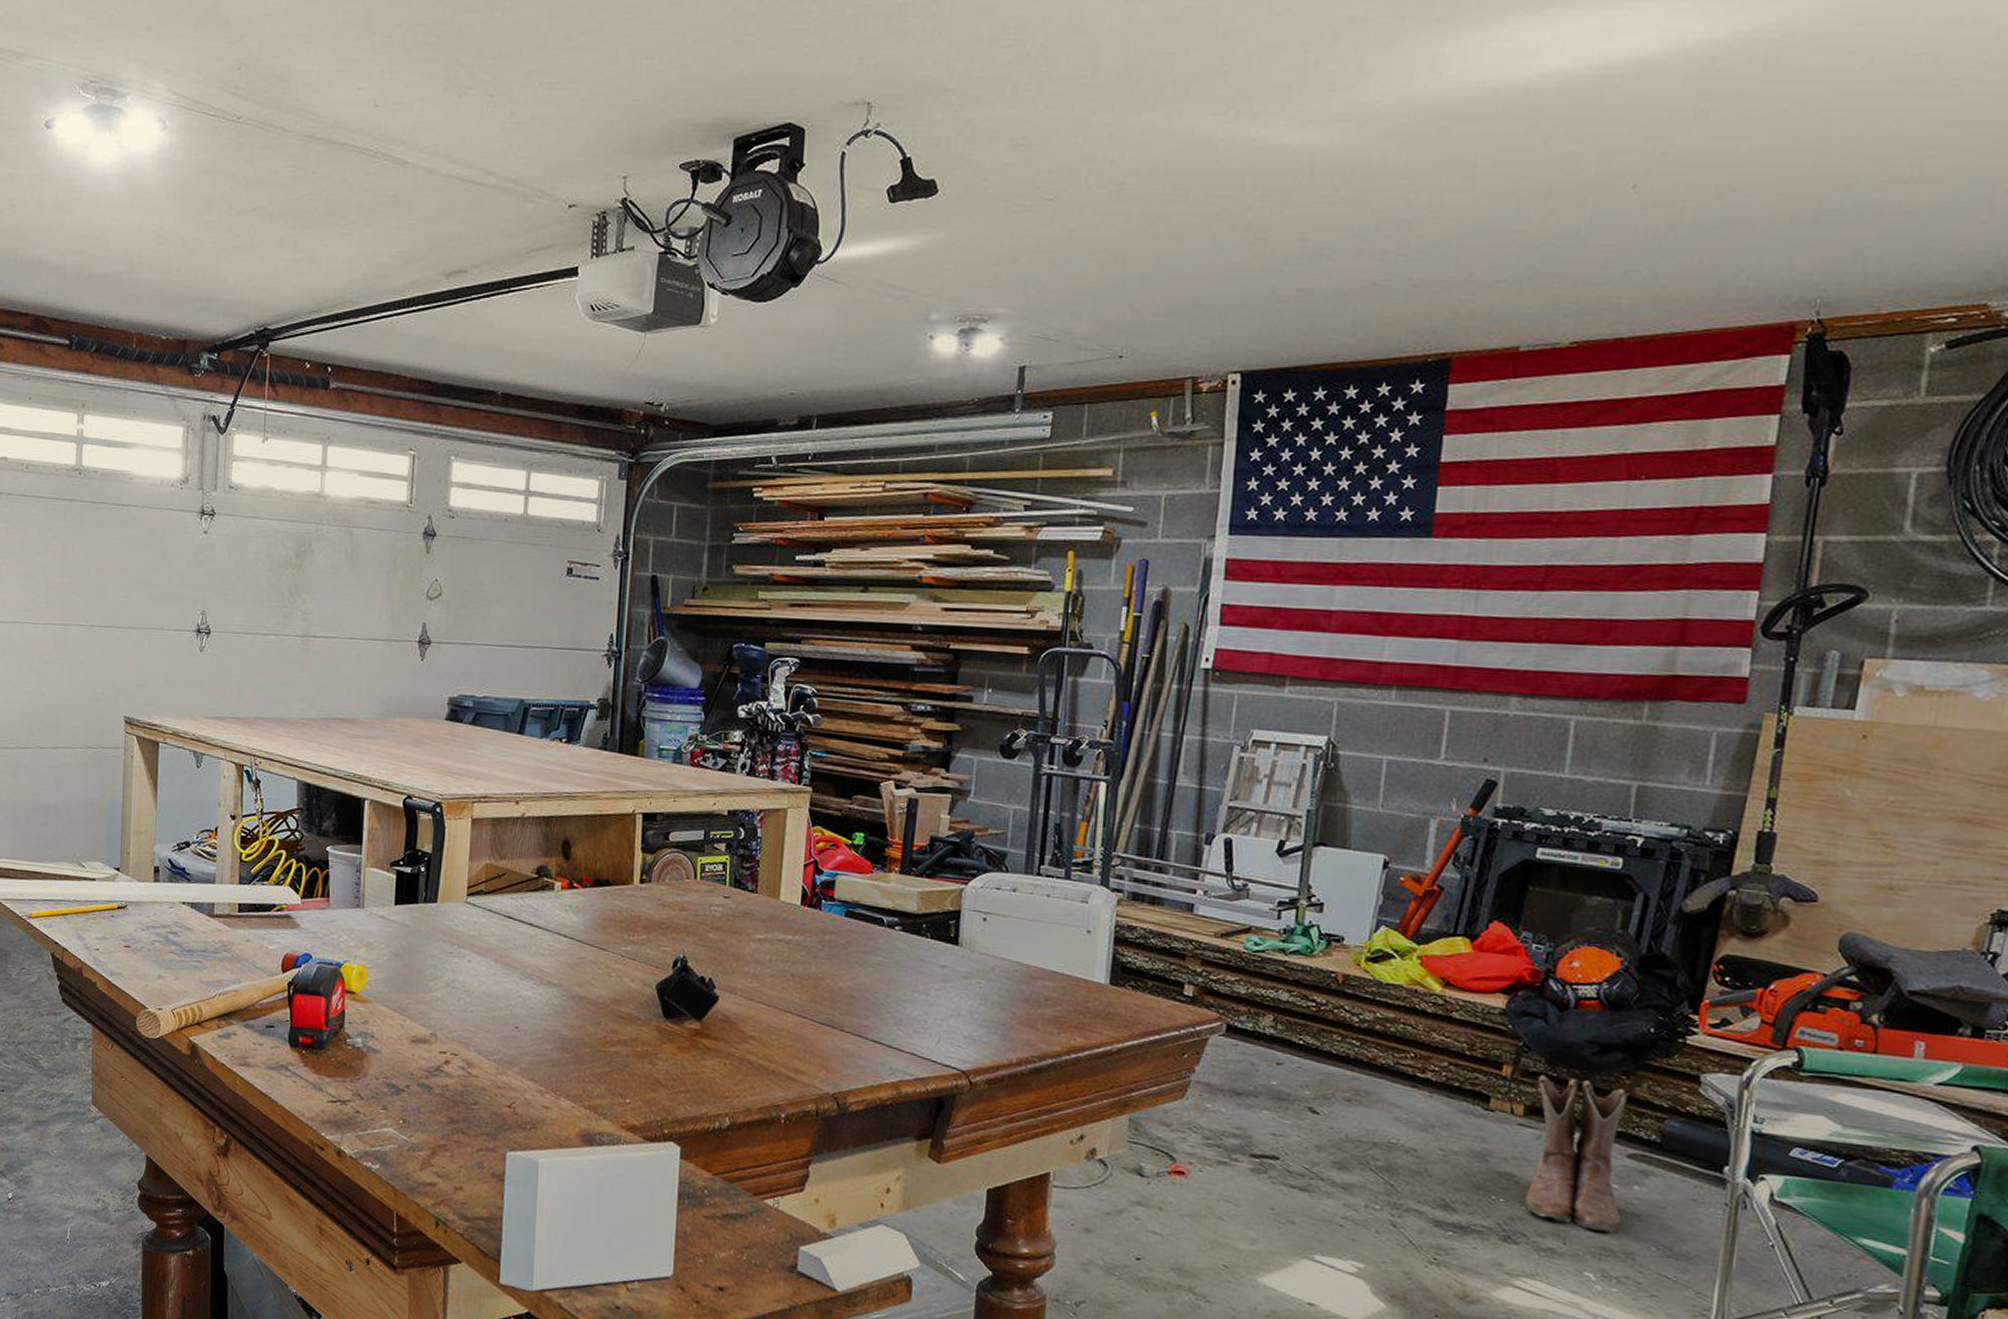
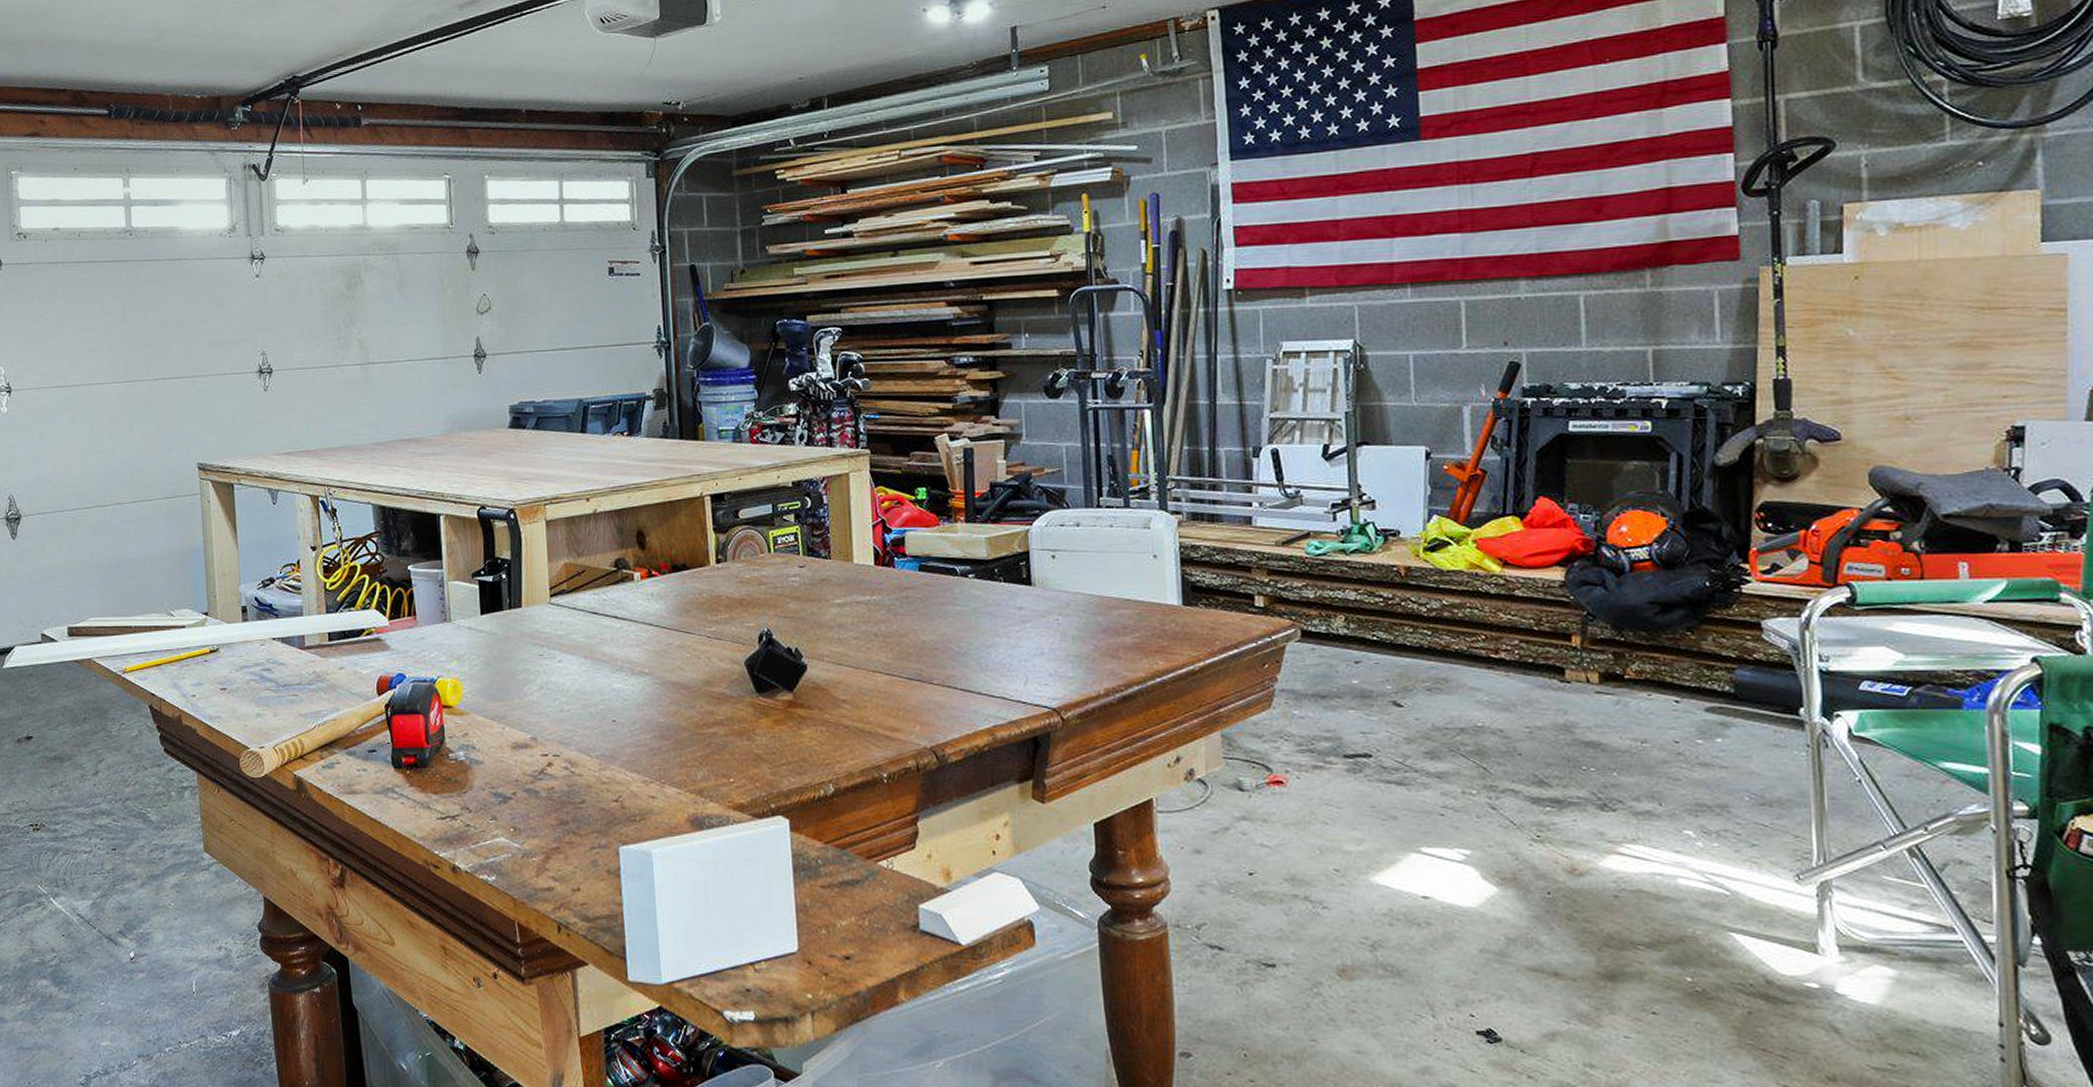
boots: present [1524,1074,1628,1234] -> none [1605,640,1710,789]

